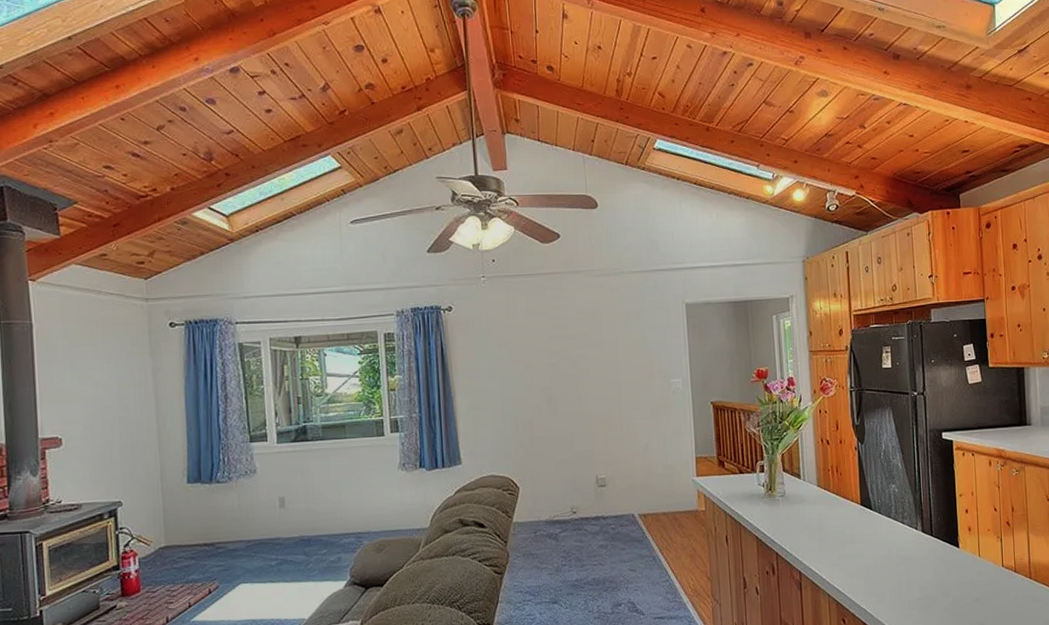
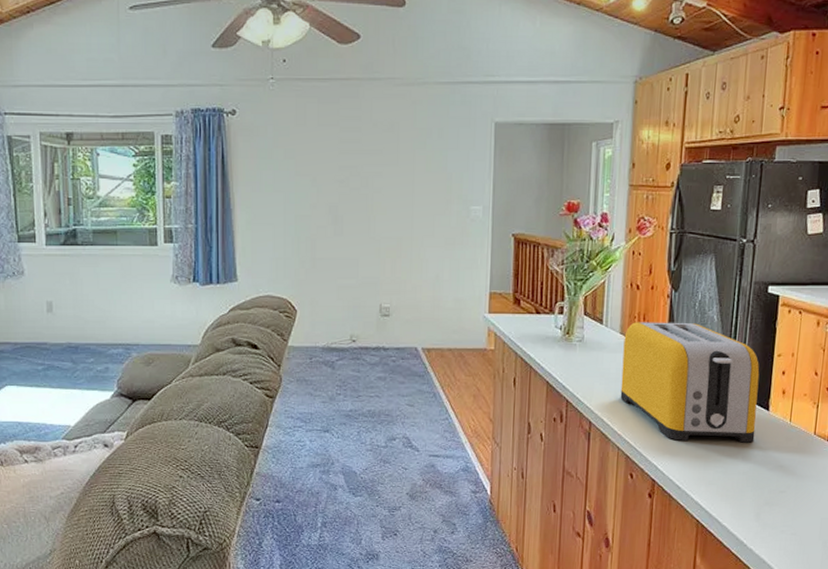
toaster: none [821,471,950,583] -> present [620,322,760,443]

